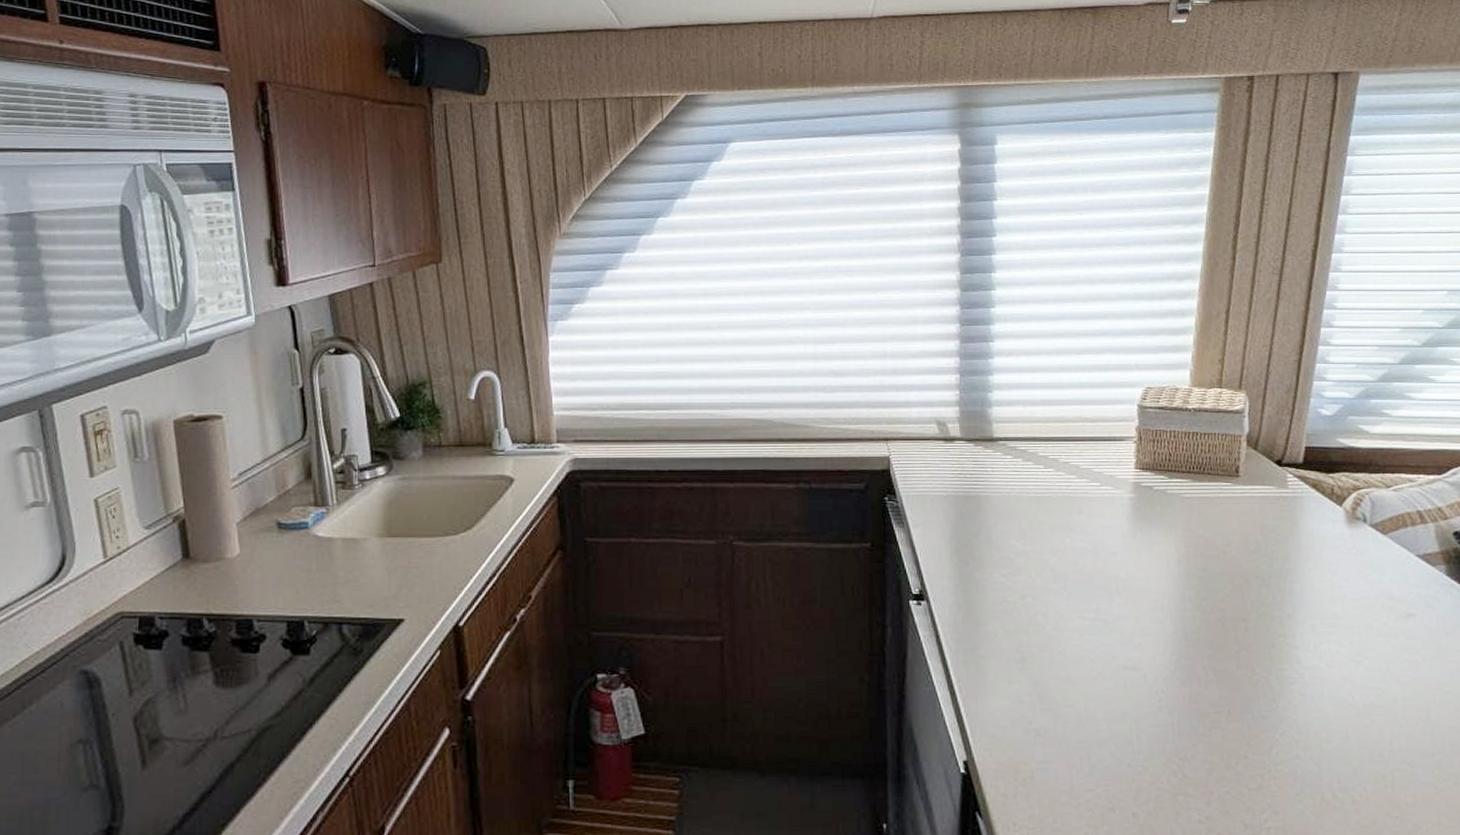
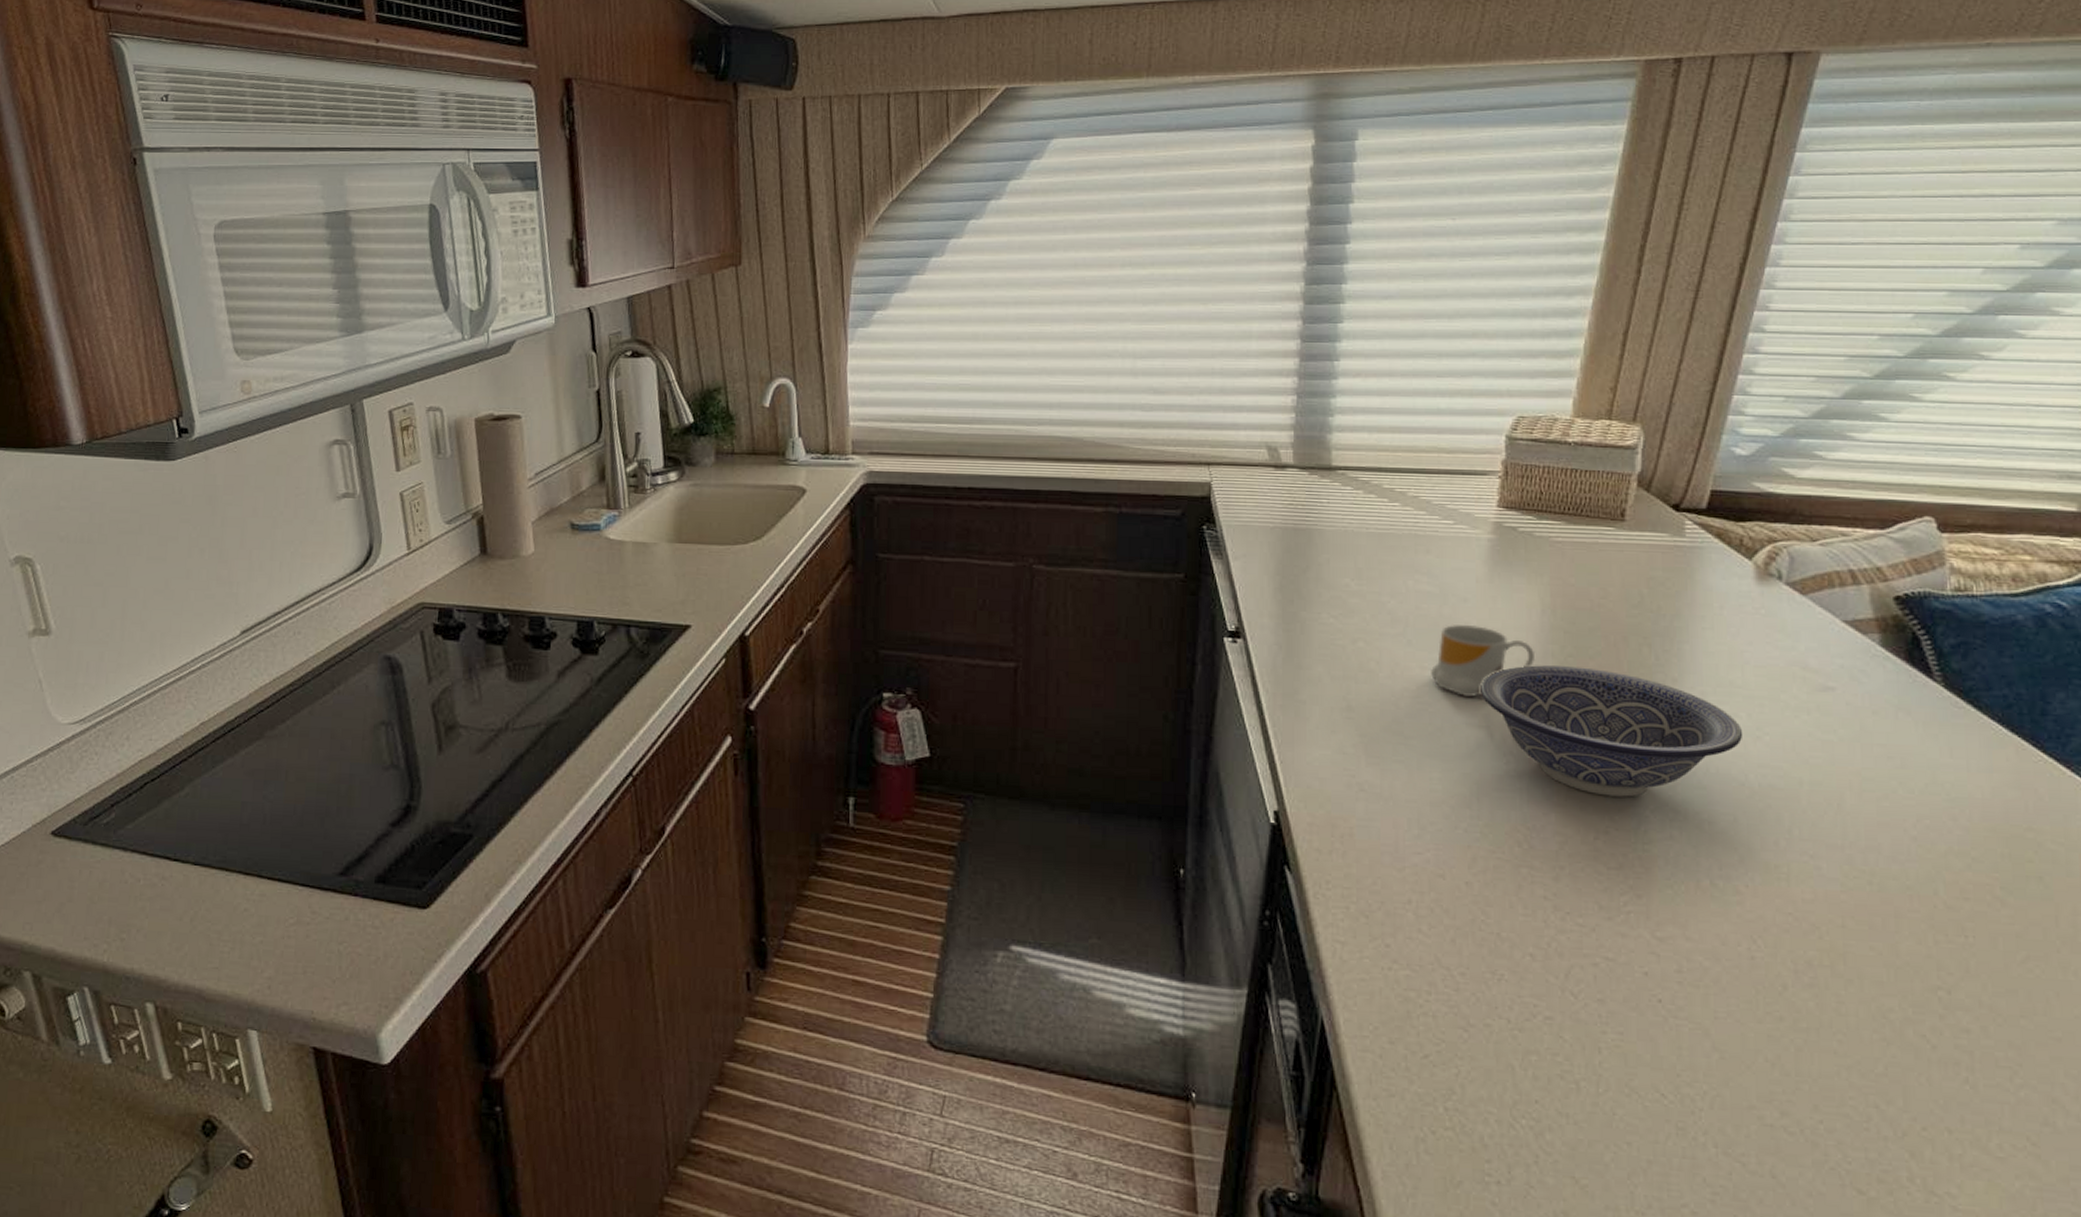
mug: none [1090,577,1176,642] -> present [1431,625,1536,697]
decorative bowl: none [1132,609,1348,724] -> present [1481,665,1743,797]

